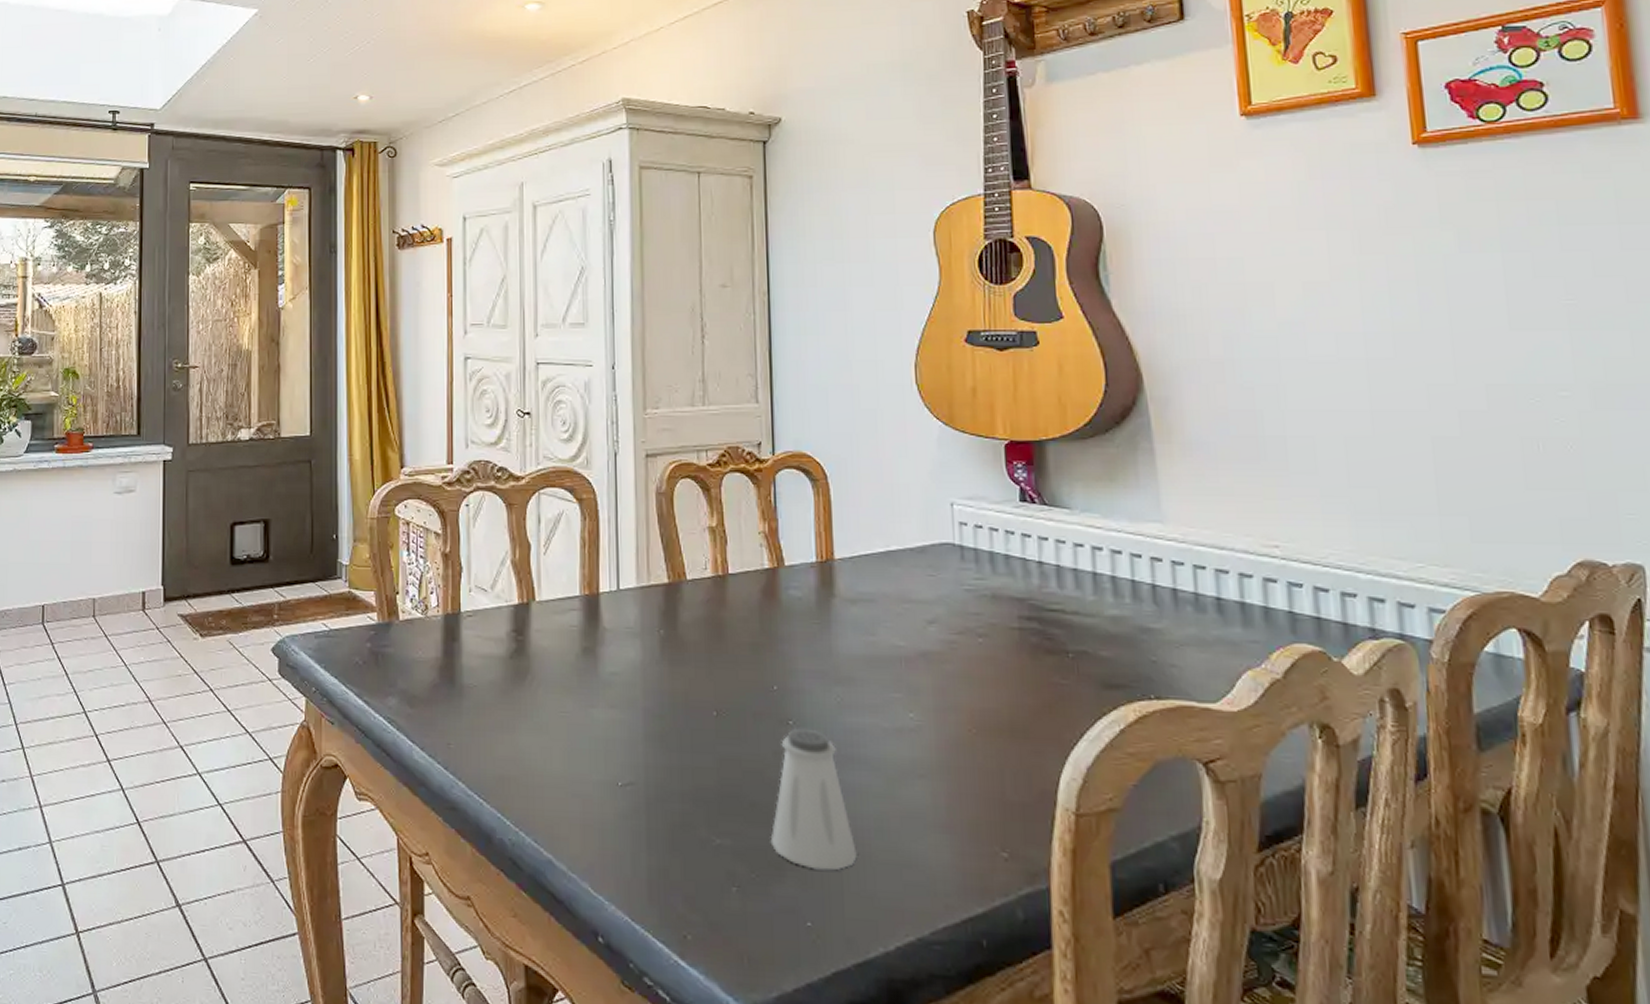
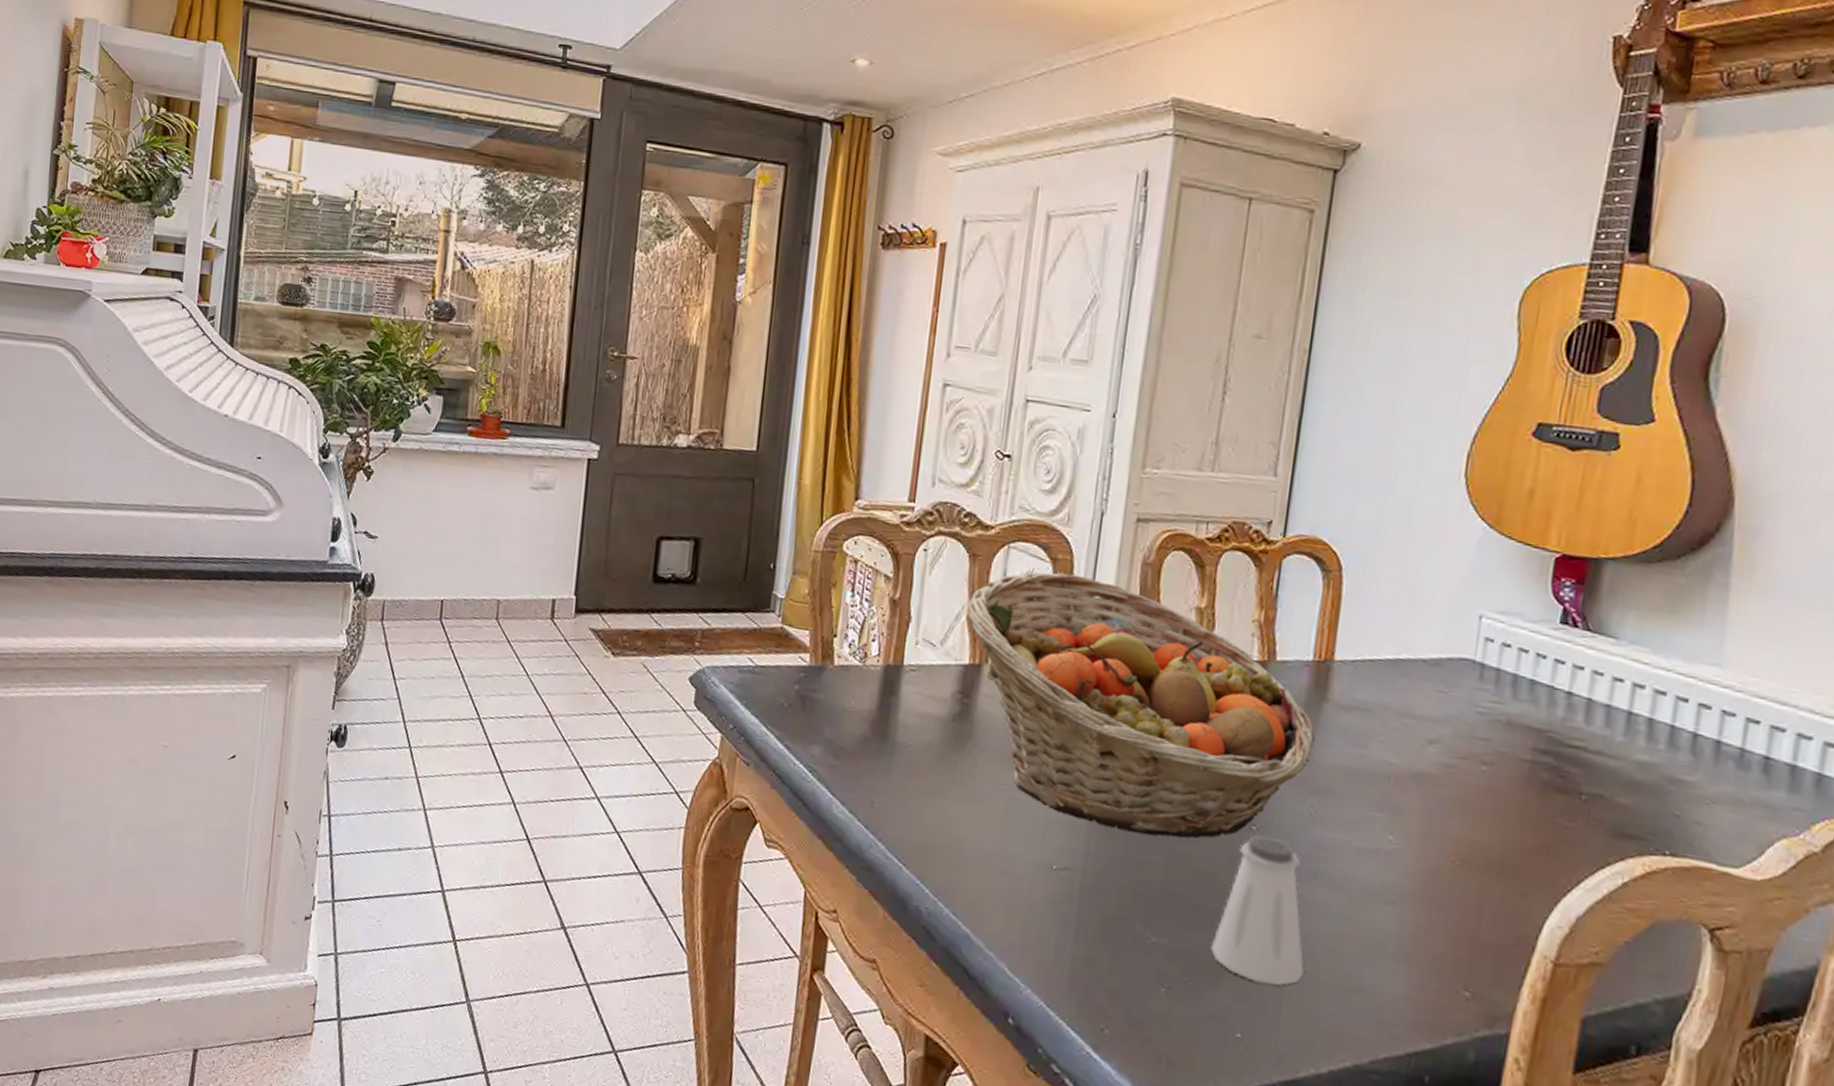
fruit basket: none [511,511,831,743] -> present [967,572,1316,839]

